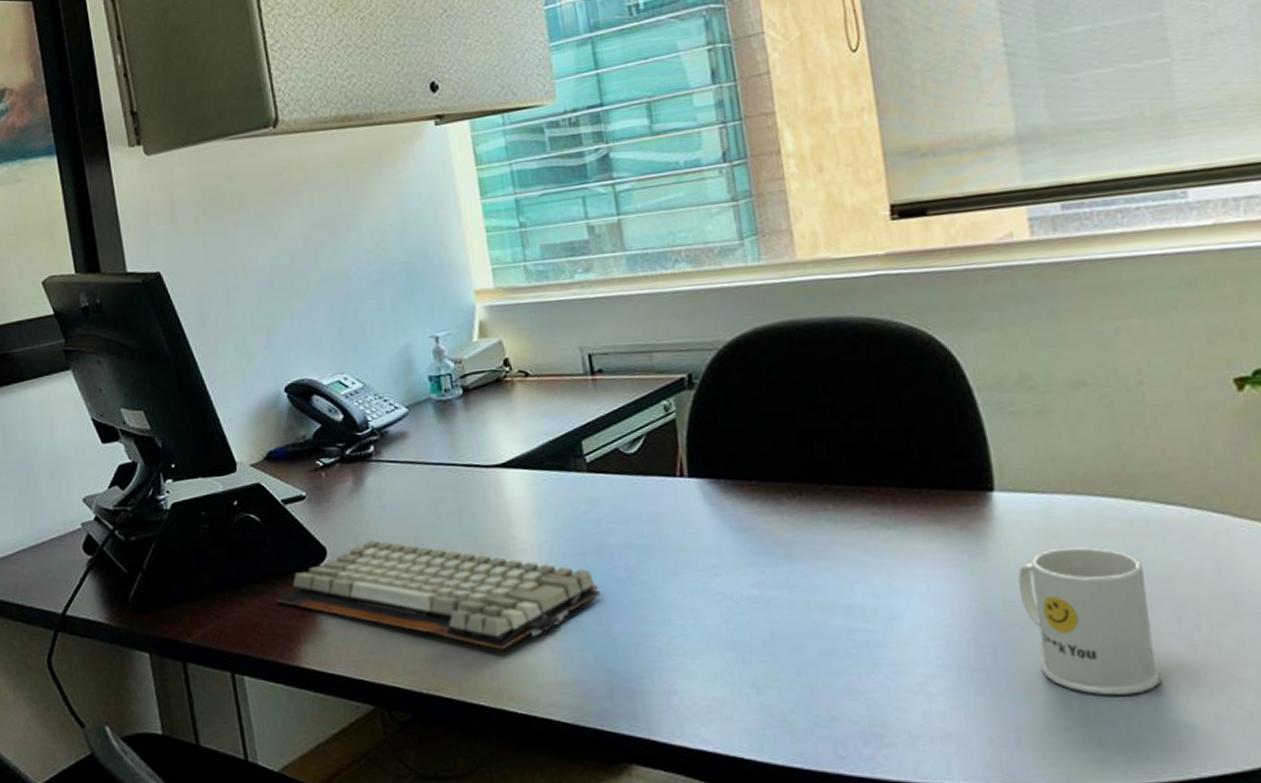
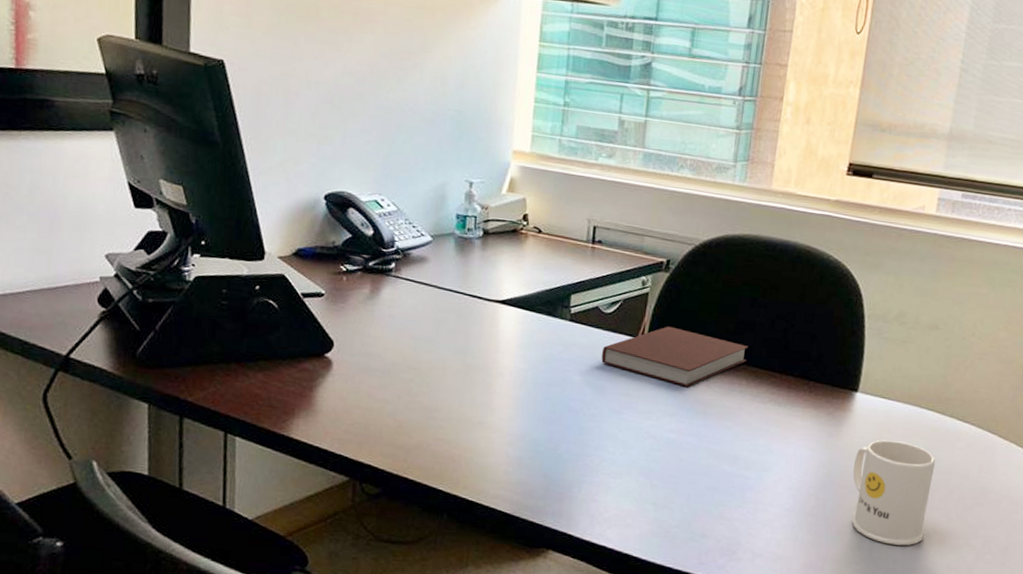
keyboard: present [275,540,600,650] -> none [278,342,557,449]
notebook: none [636,454,825,526] -> present [601,326,748,387]

